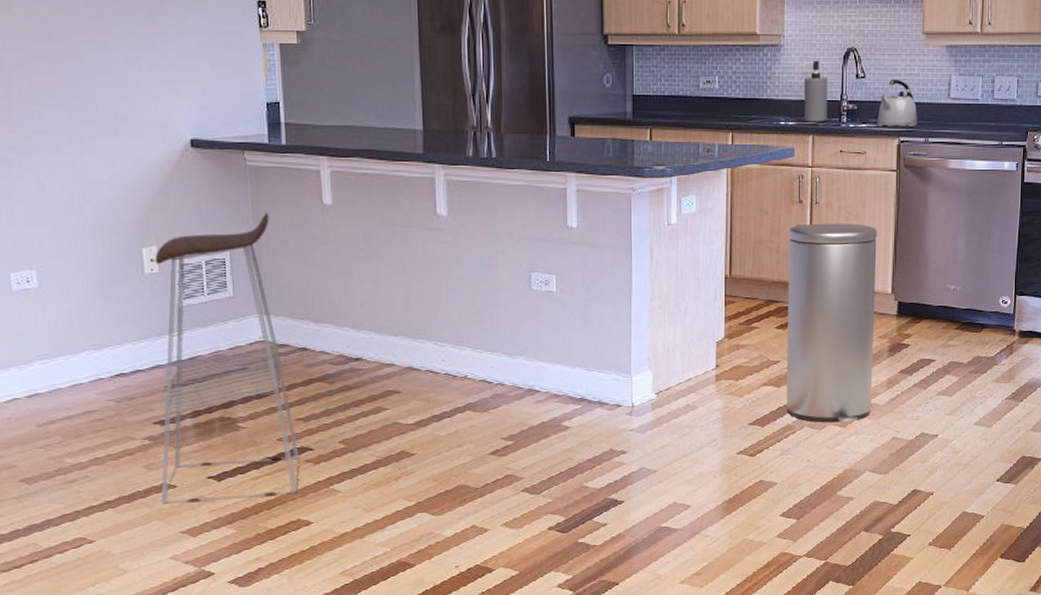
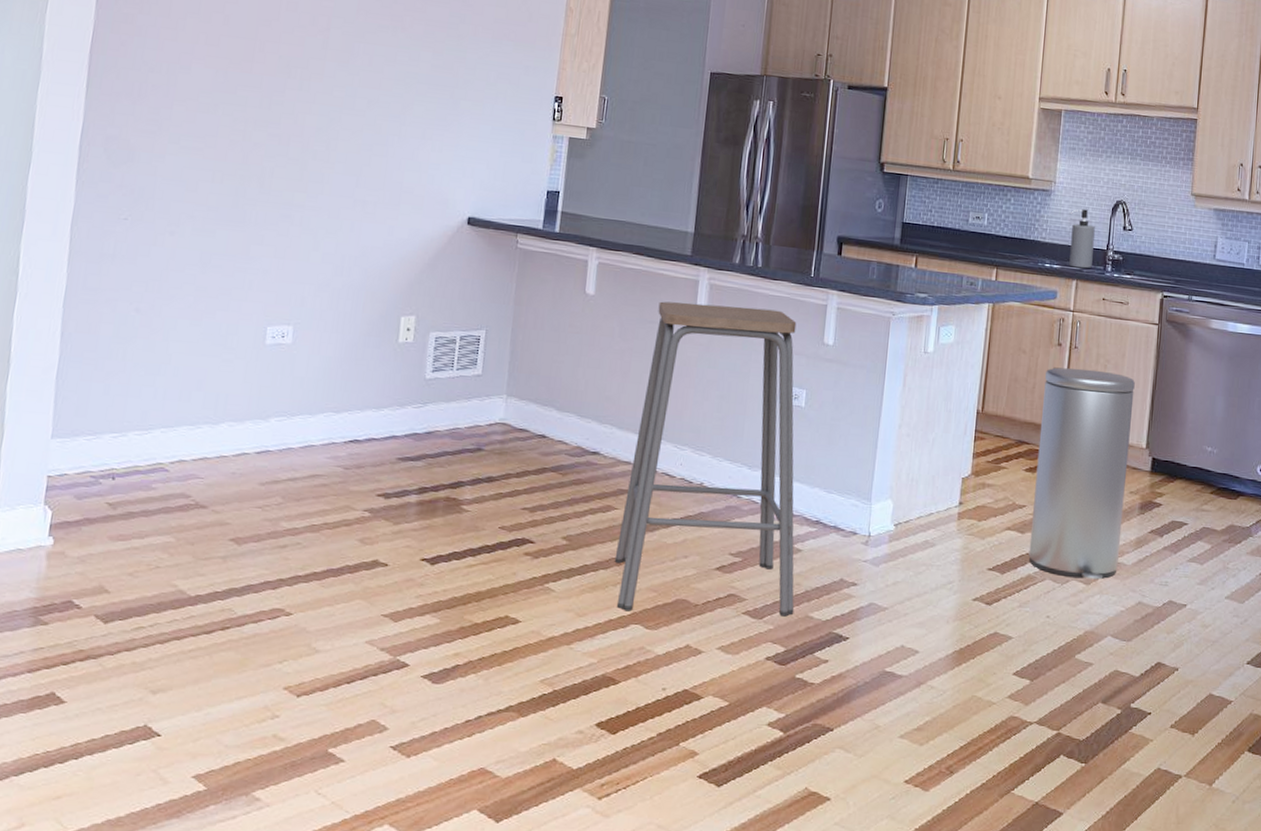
bar stool: present [155,213,300,504] -> none [369,296,531,588]
bar stool: none [392,199,570,502] -> present [614,301,797,617]
kettle: present [877,78,918,128] -> none [1141,234,1183,283]

